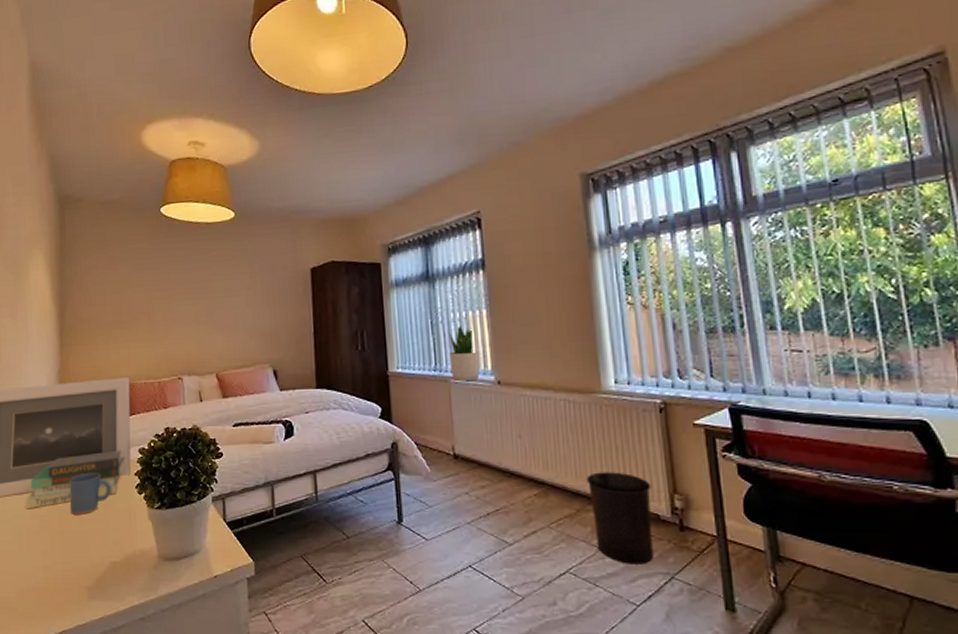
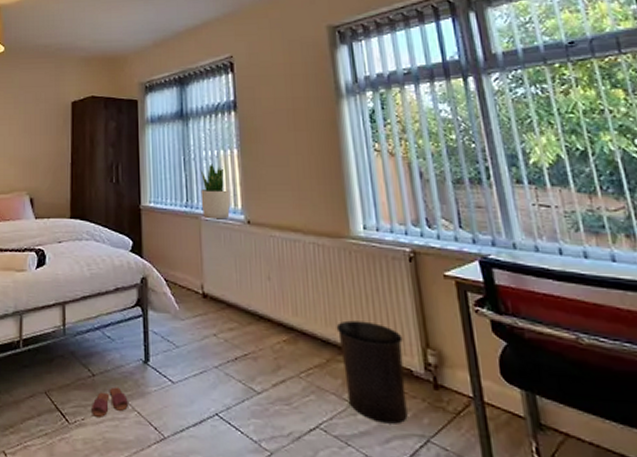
slippers: none [348,547,384,575] -> present [92,387,128,417]

